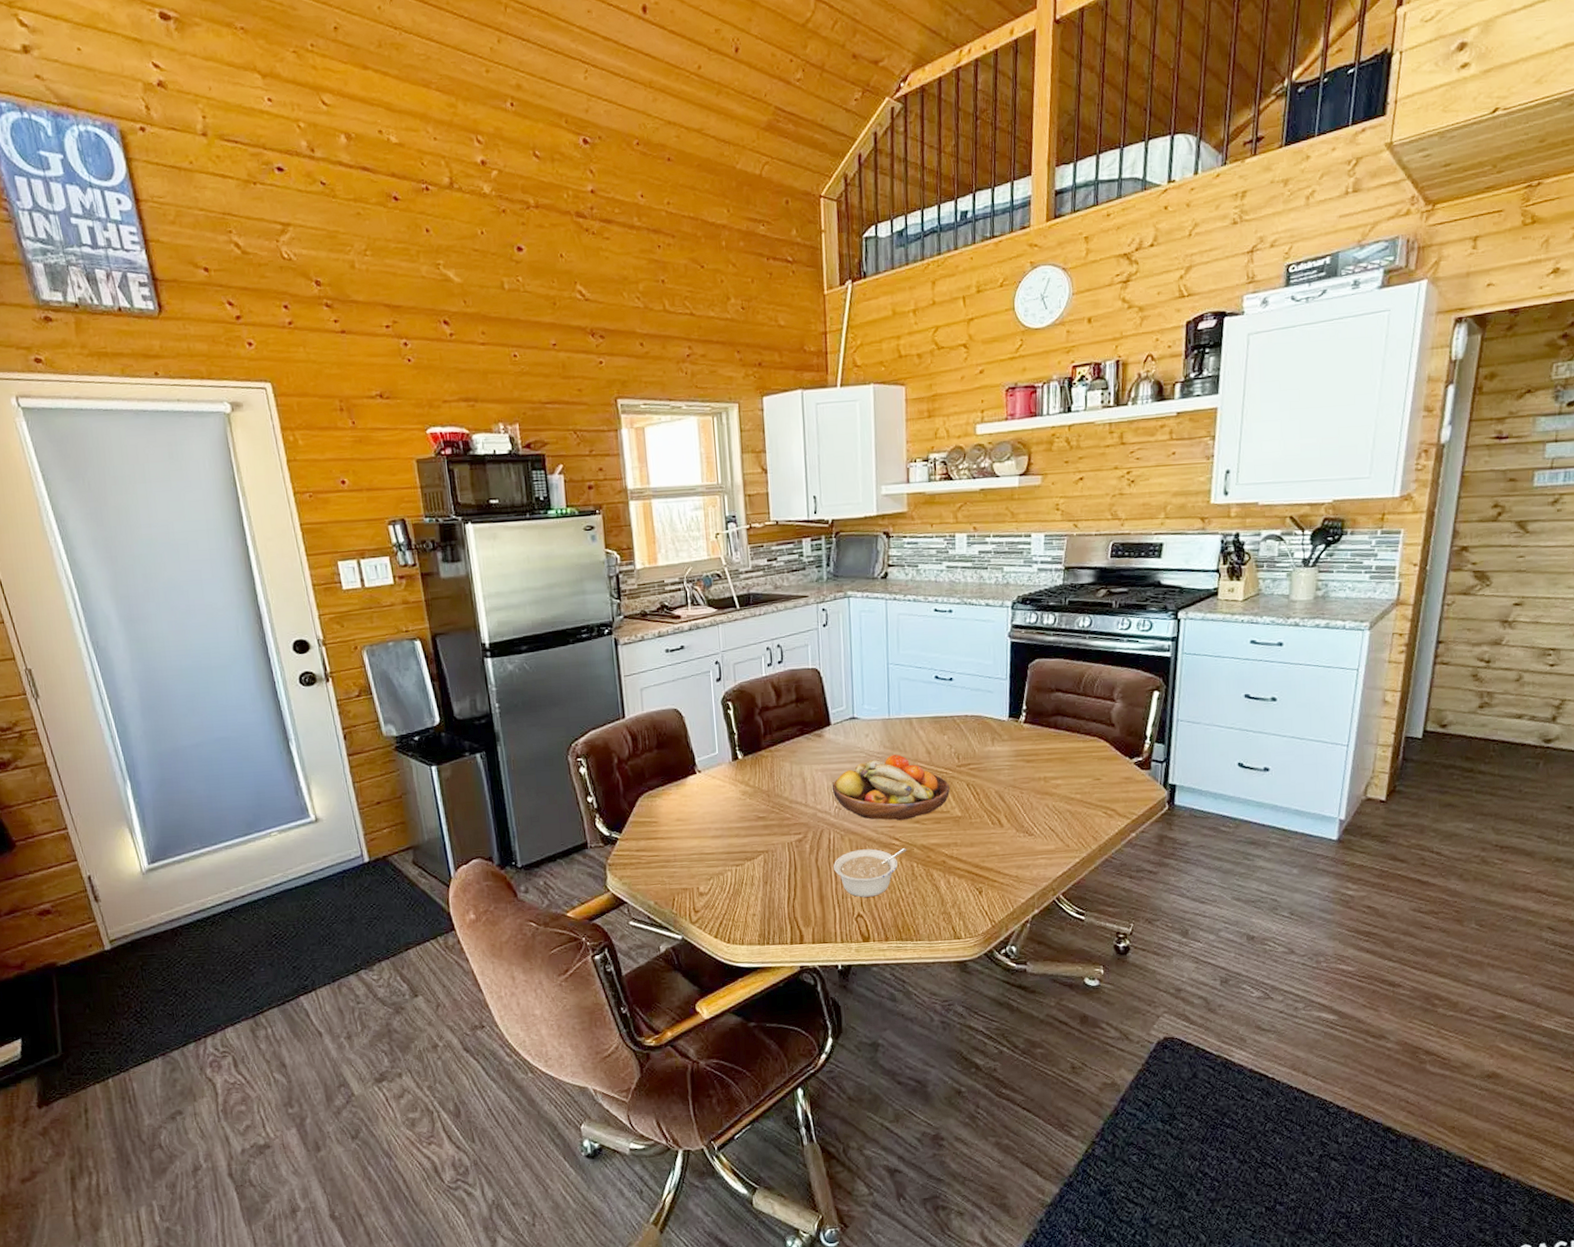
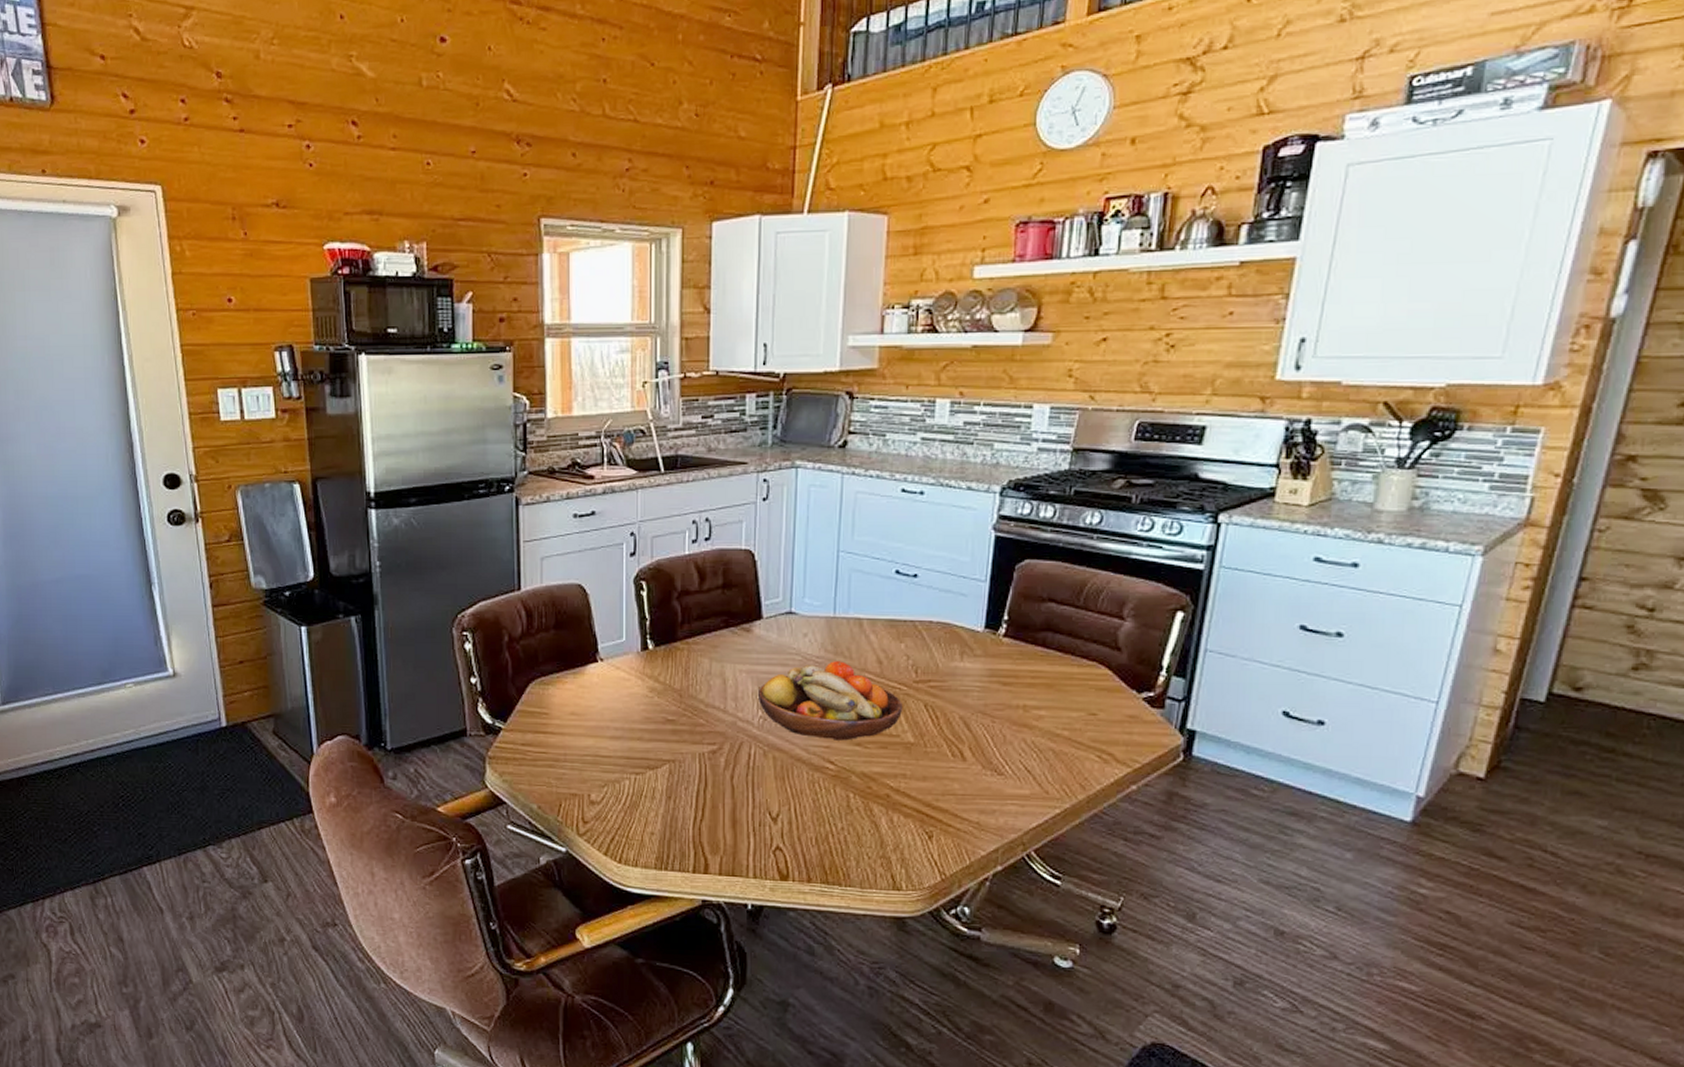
legume: present [834,848,907,898] -> none [752,770,843,828]

